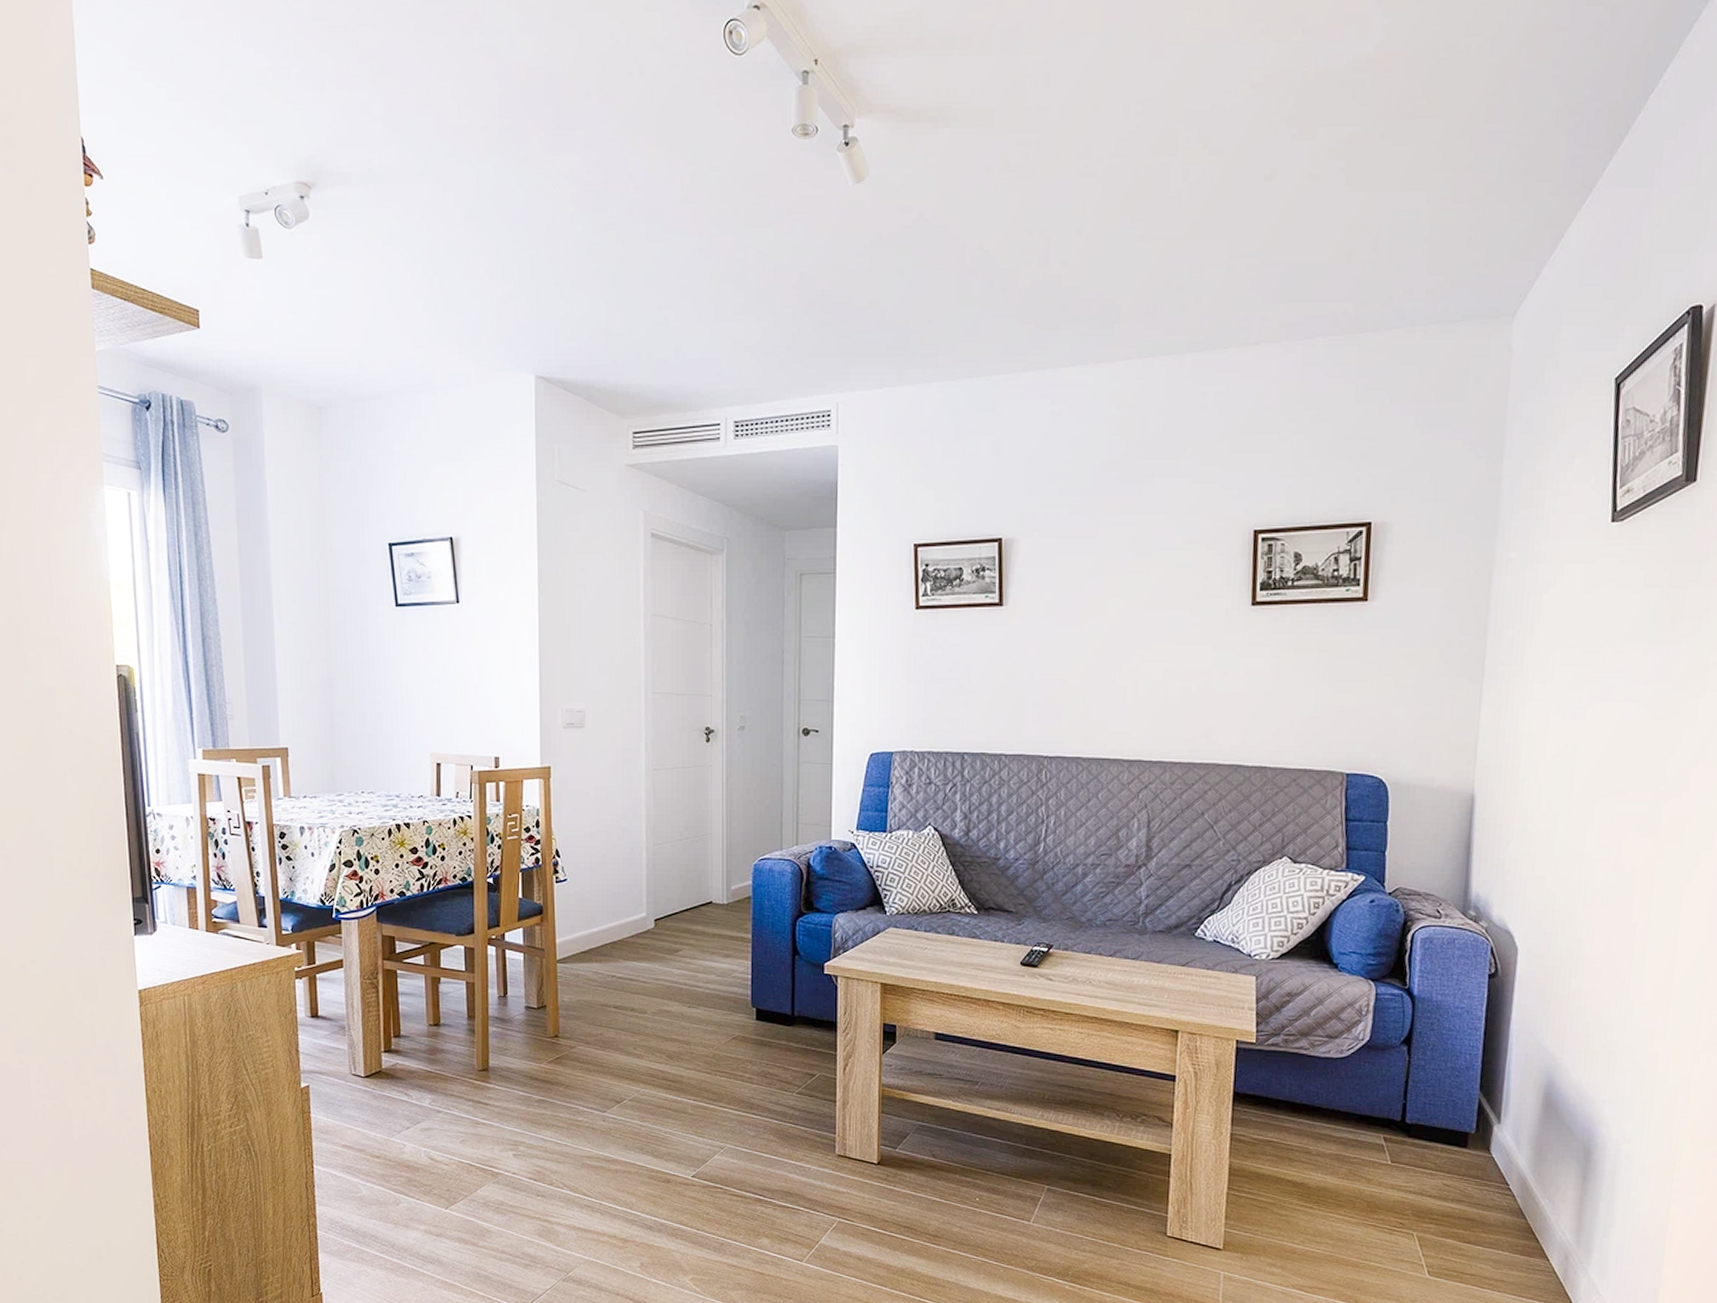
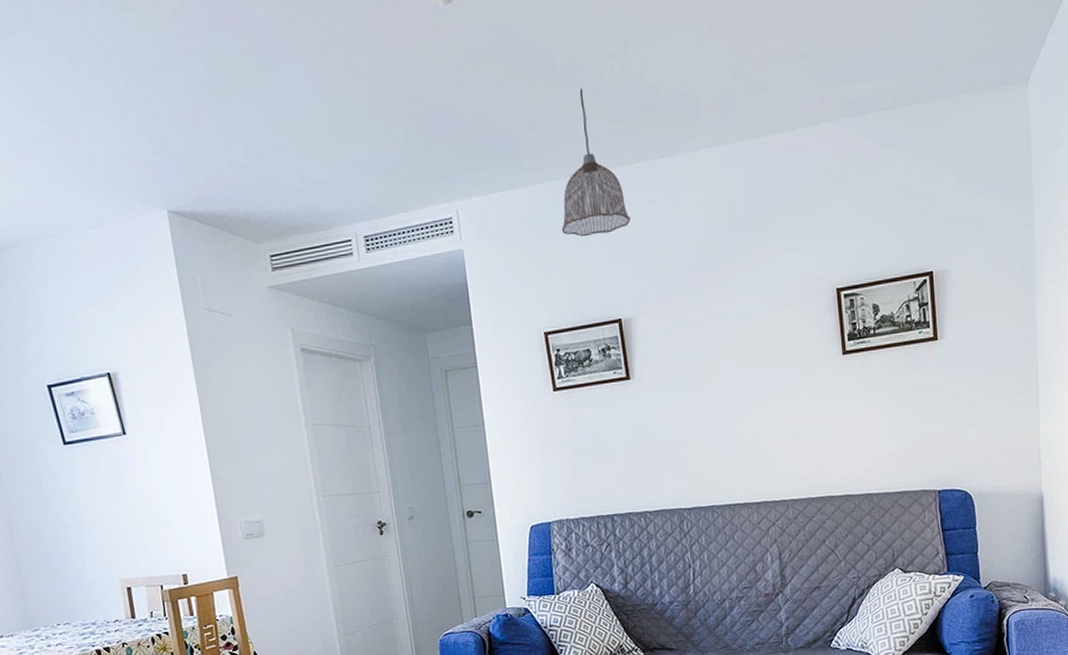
pendant lamp: none [948,284,1027,445] -> present [561,89,631,237]

